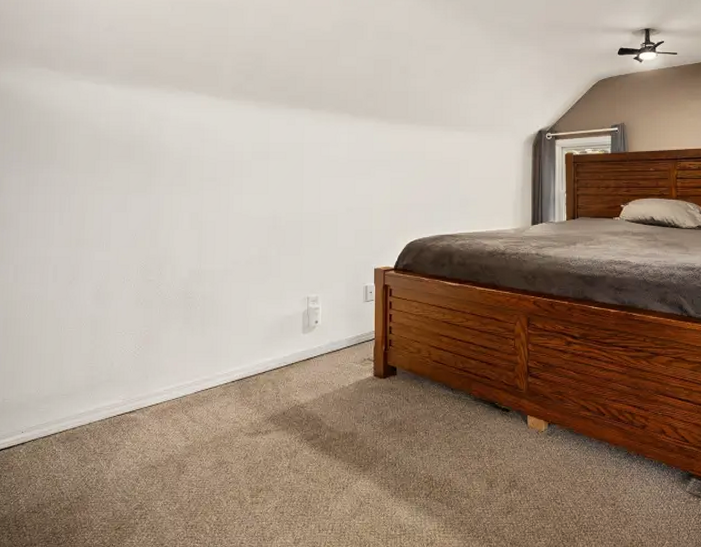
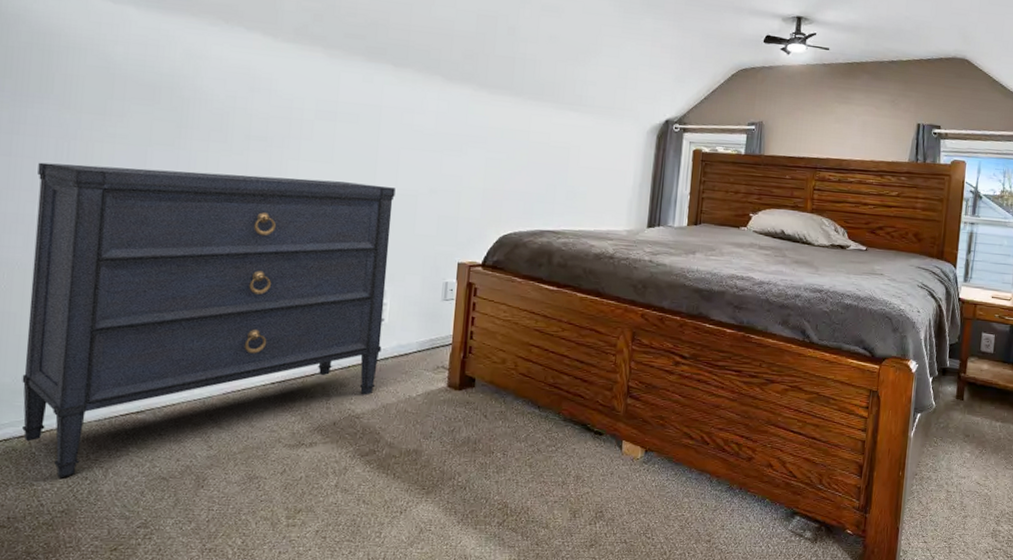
dresser: none [43,209,319,470] -> present [22,162,396,478]

